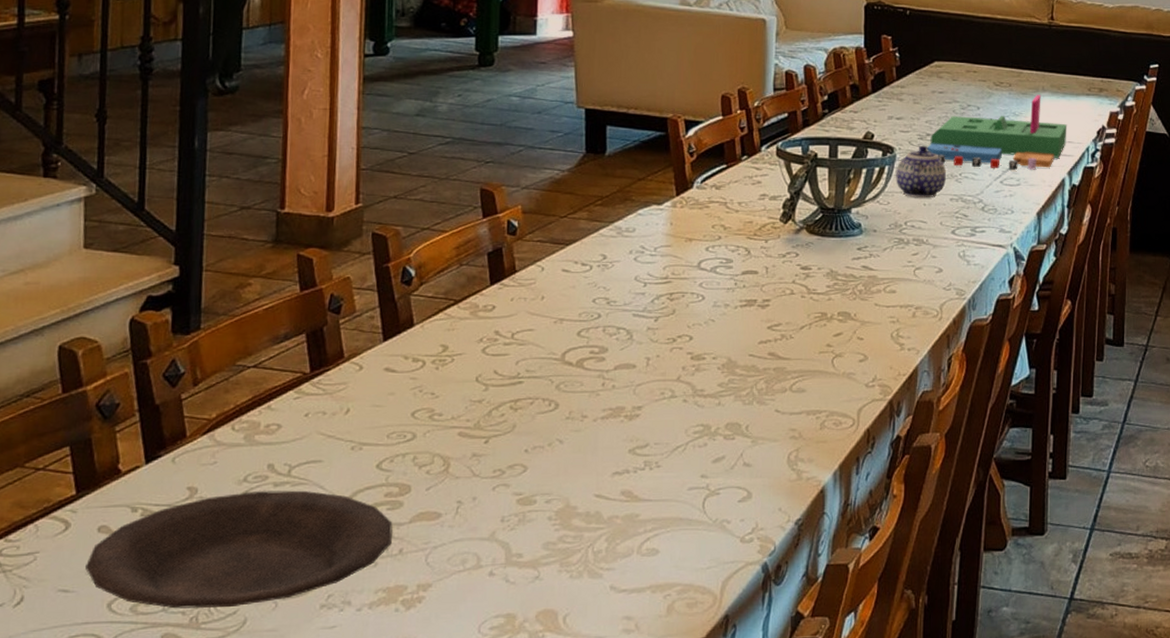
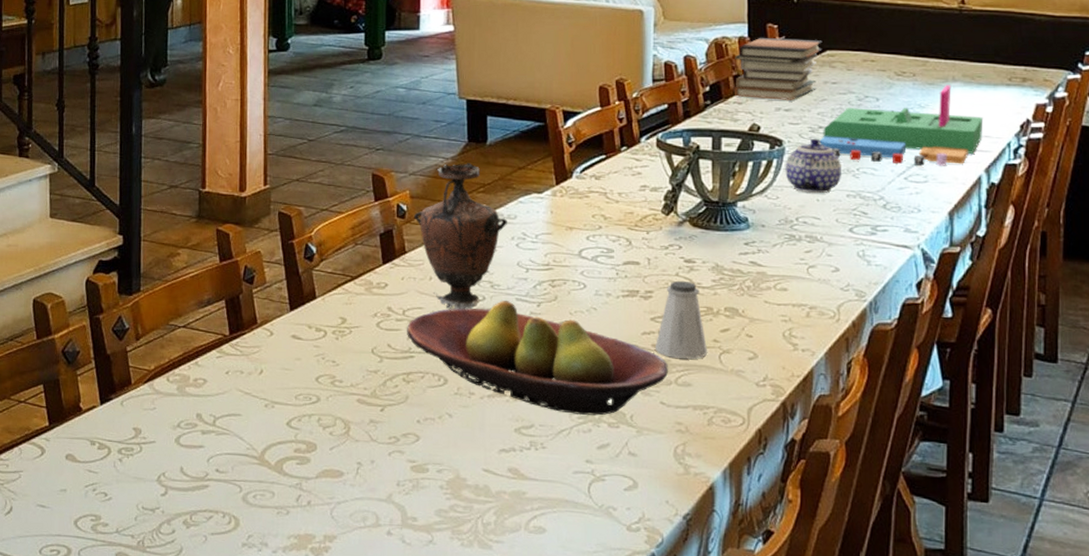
plate: present [85,490,393,609] -> none [57,436,302,536]
fruit bowl: none [515,317,783,429] -> present [407,301,668,416]
vase: none [526,175,625,330] -> present [414,163,507,310]
saltshaker: none [770,287,822,365] -> present [654,280,708,359]
book stack: none [851,48,931,109] -> present [735,37,823,100]

